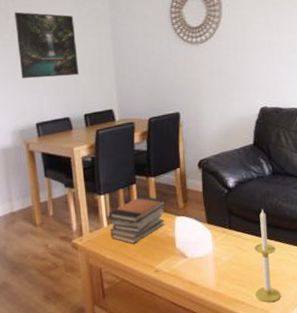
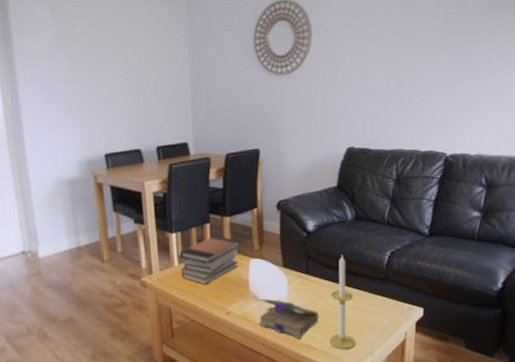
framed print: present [15,12,79,78] -> none [83,30,152,104]
book: none [186,255,244,295] -> present [258,298,319,340]

